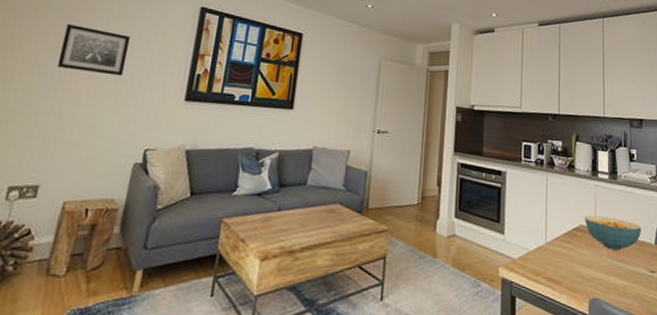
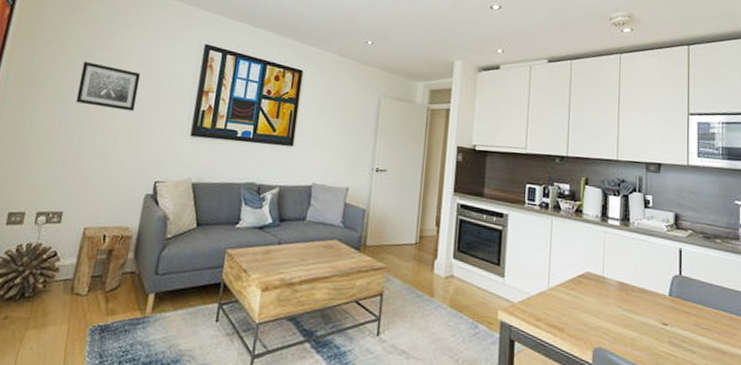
cereal bowl: present [585,215,642,250] -> none [592,262,655,300]

